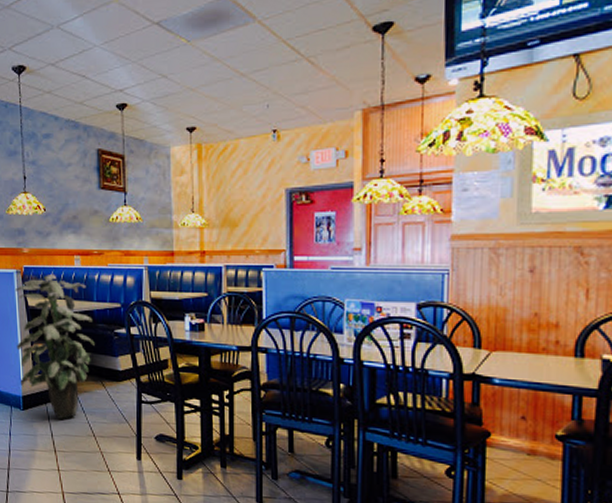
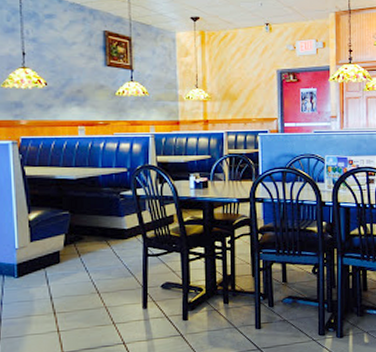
indoor plant: present [14,275,95,420] -> none [10,144,100,283]

